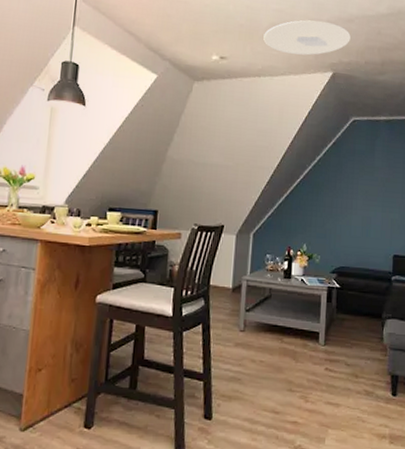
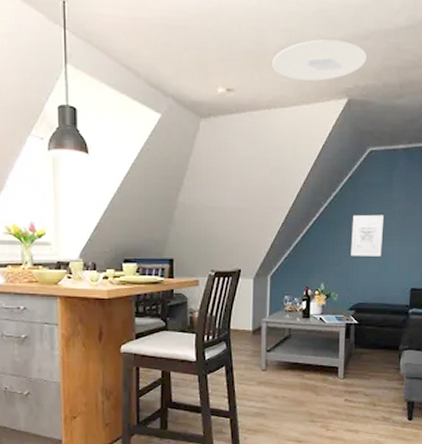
wall art: none [333,179,366,221] -> present [351,214,384,257]

